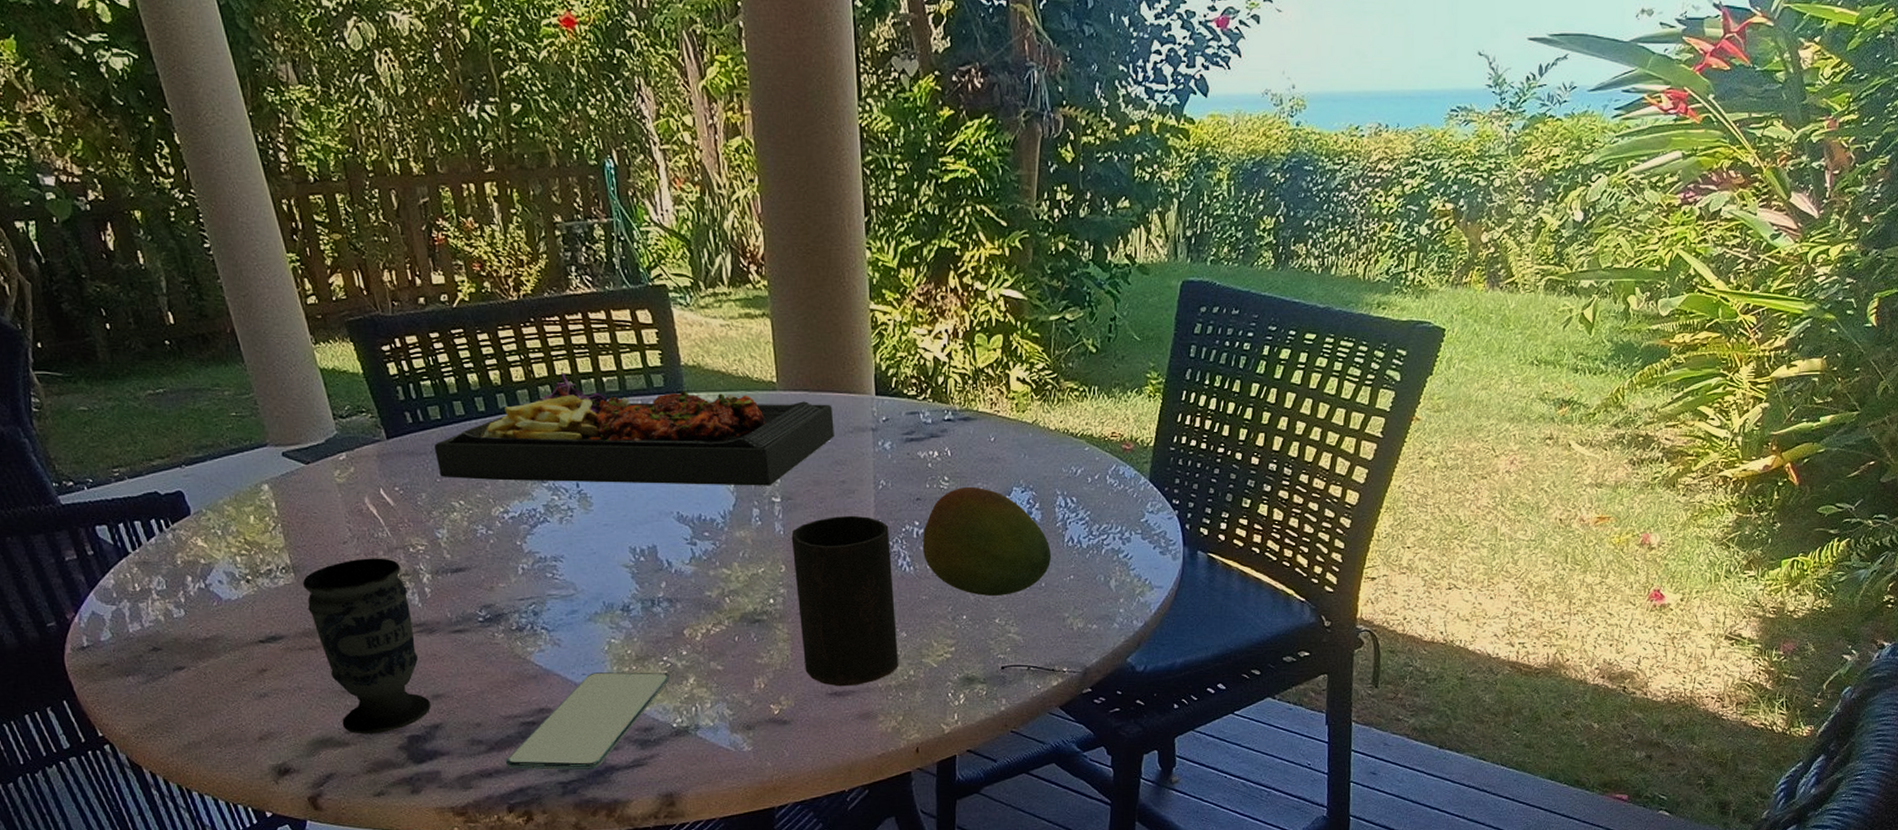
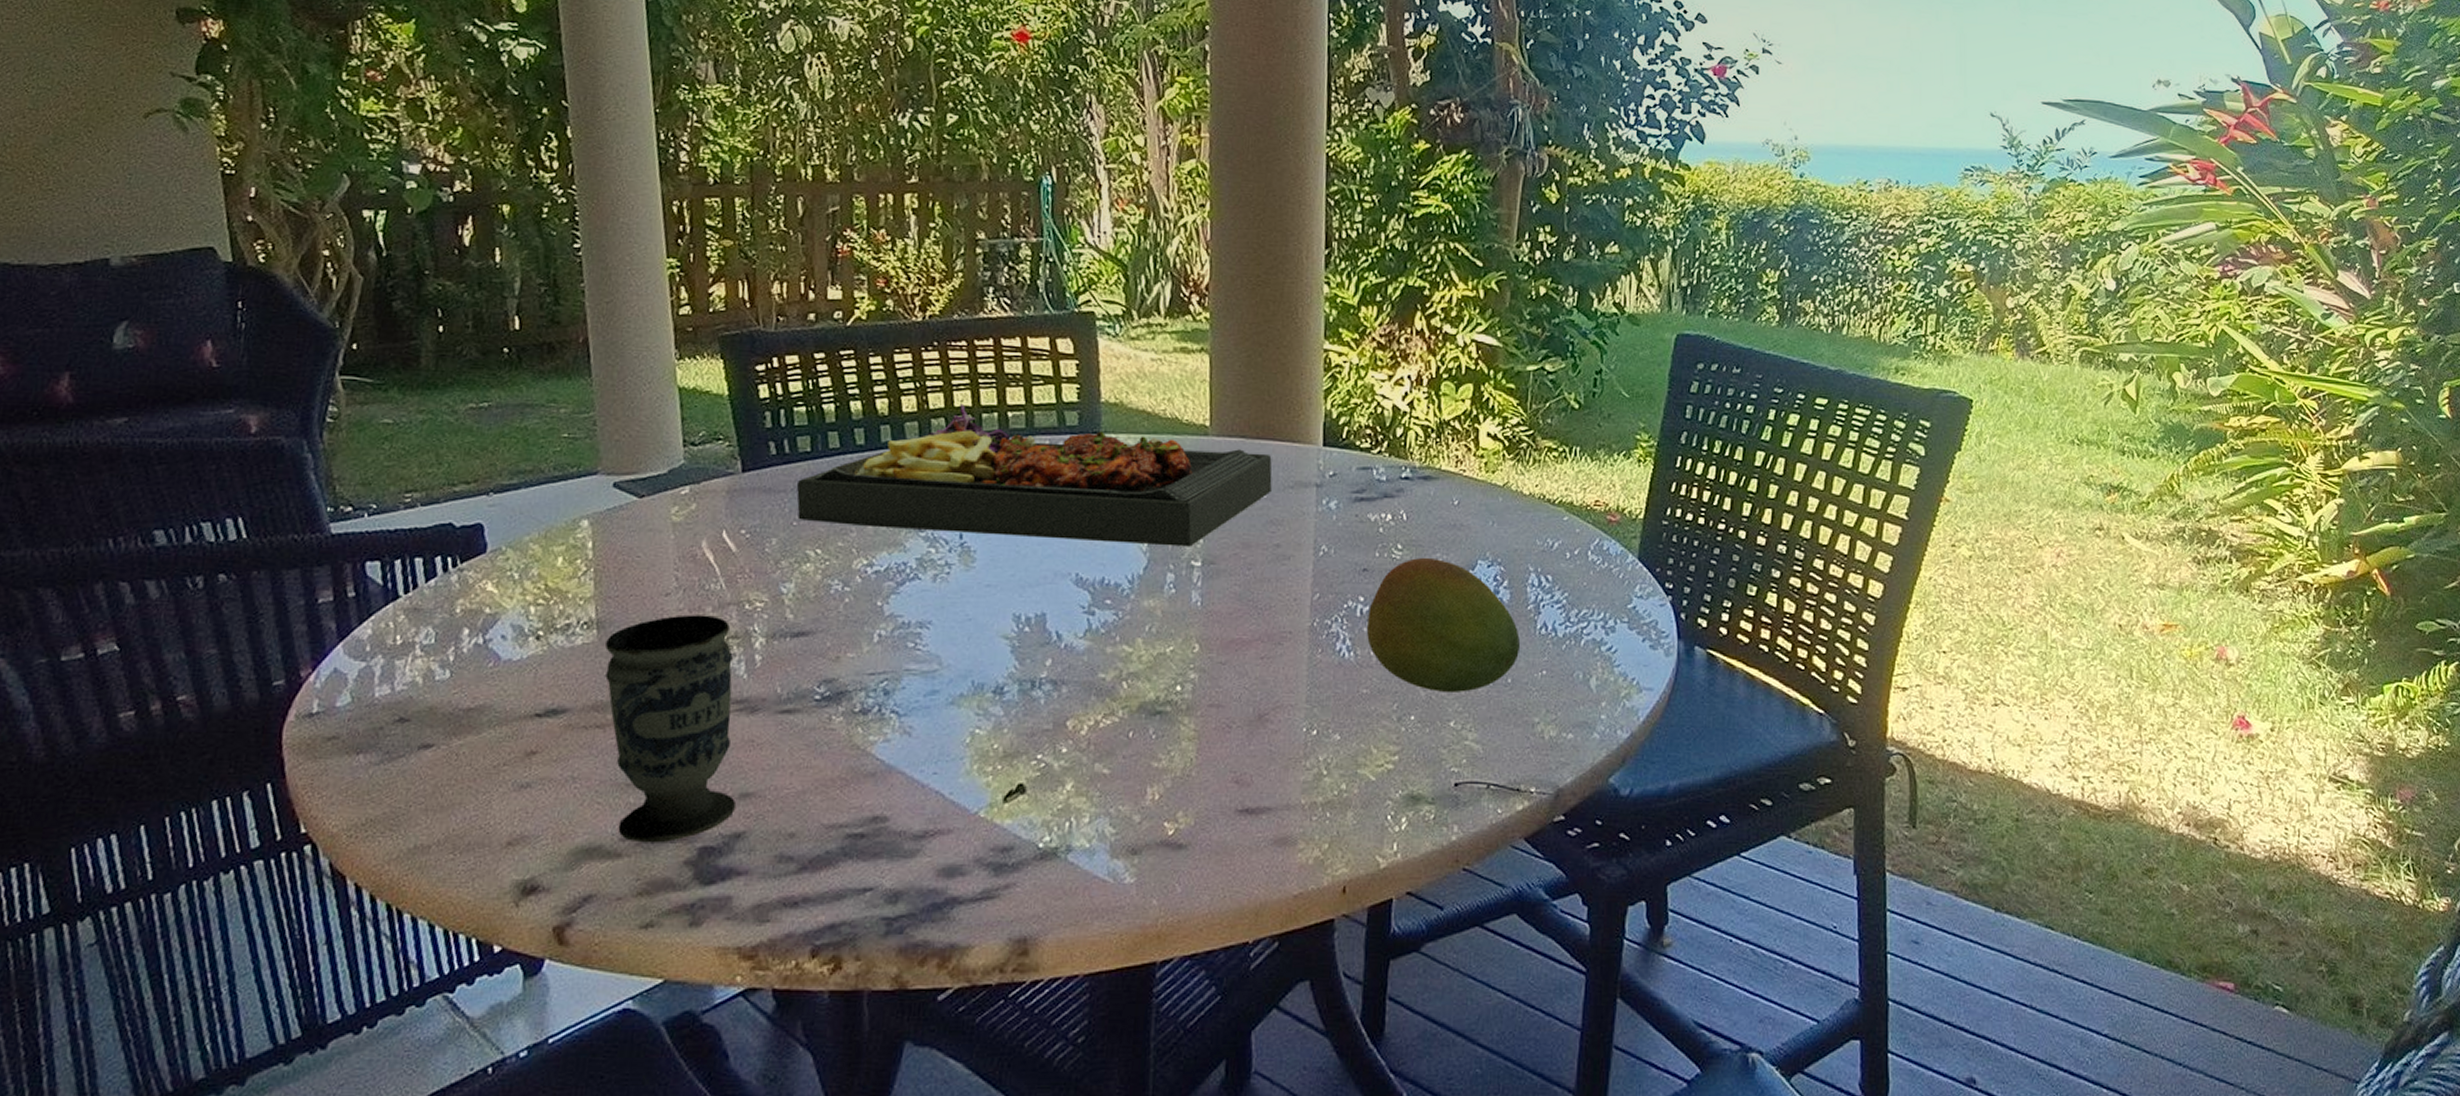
smartphone: present [505,672,670,771] -> none [818,772,1042,903]
cup: present [791,515,898,687] -> none [1209,586,1329,802]

